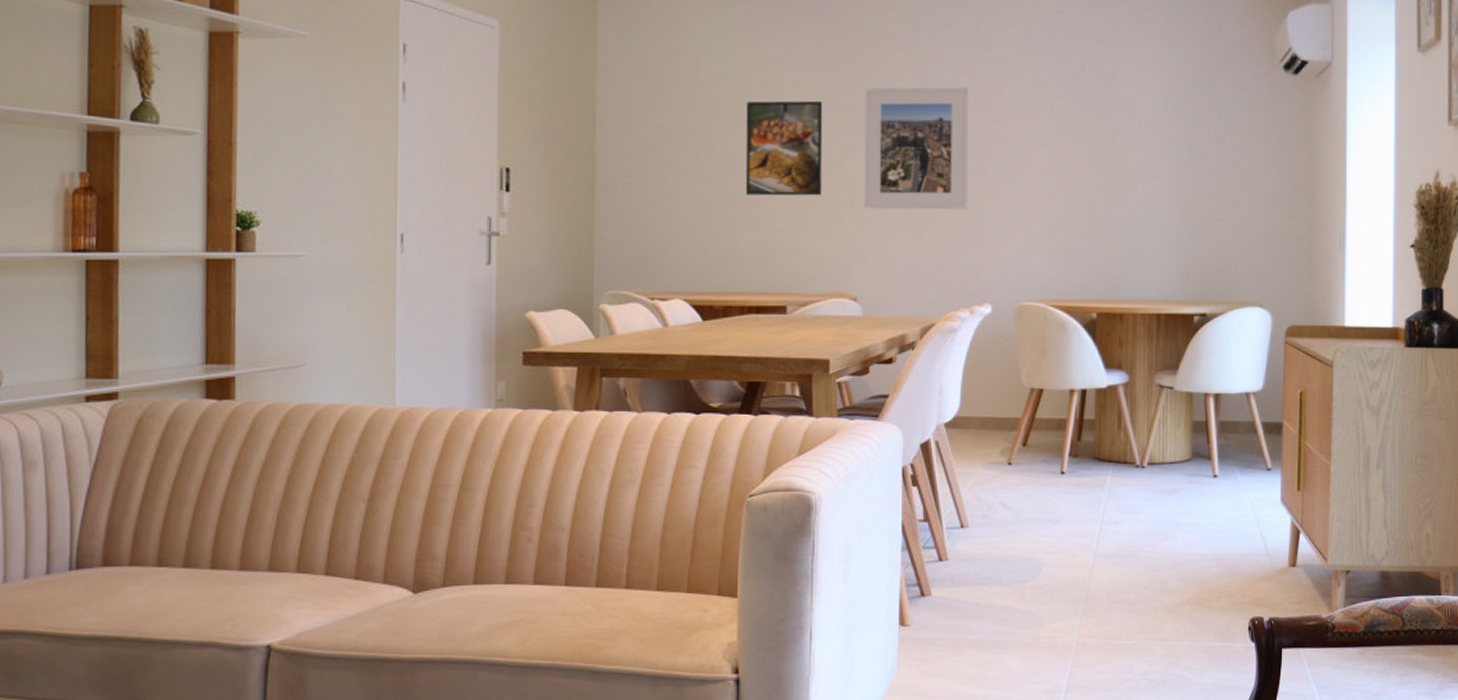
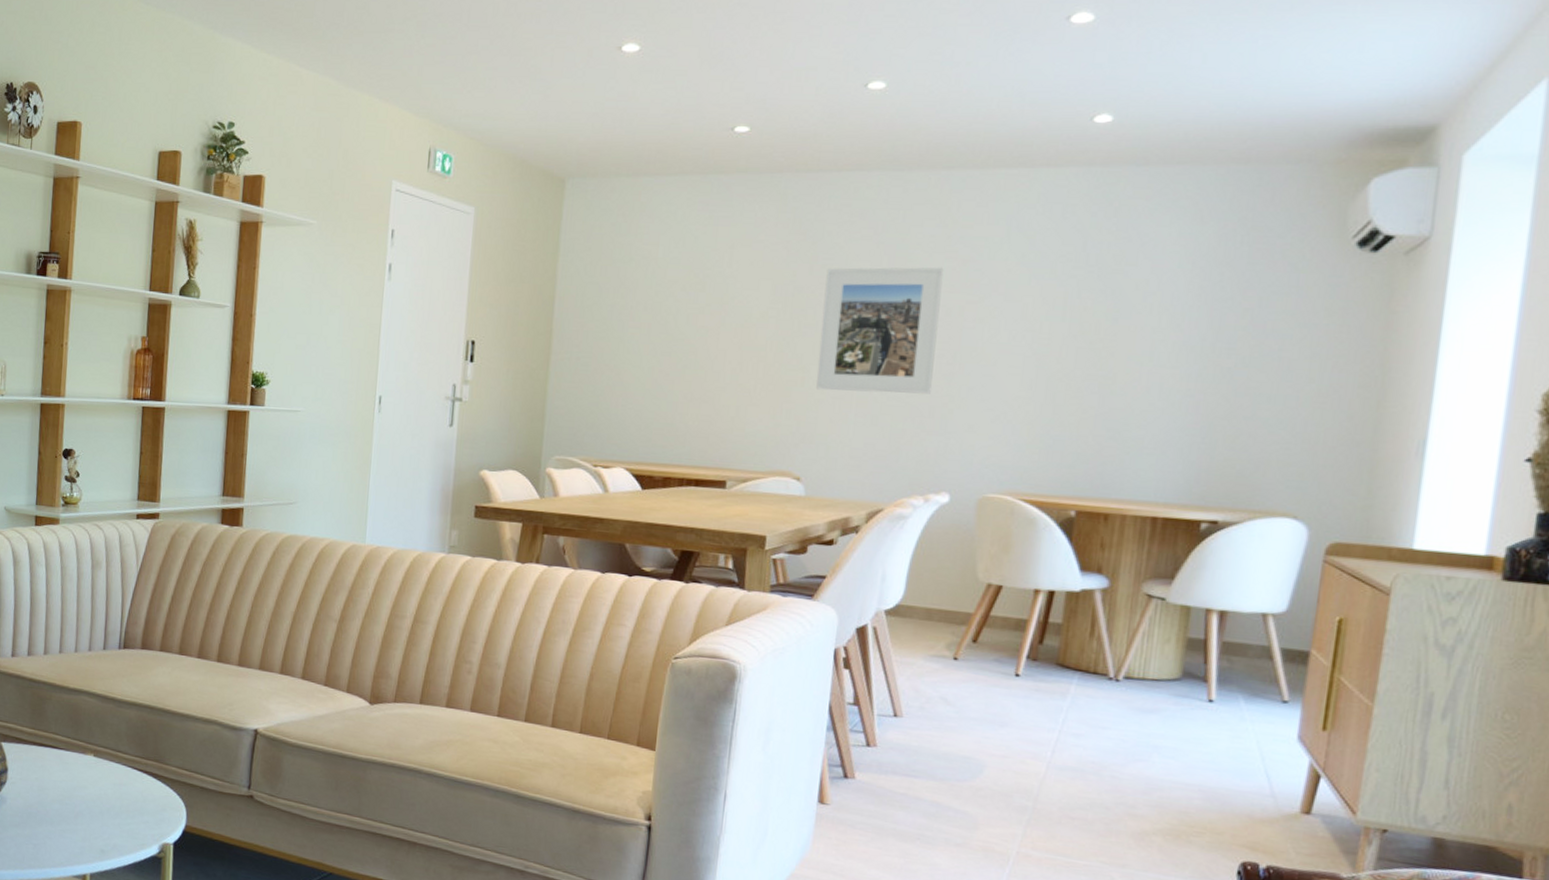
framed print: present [745,100,823,196] -> none [693,281,781,376]

